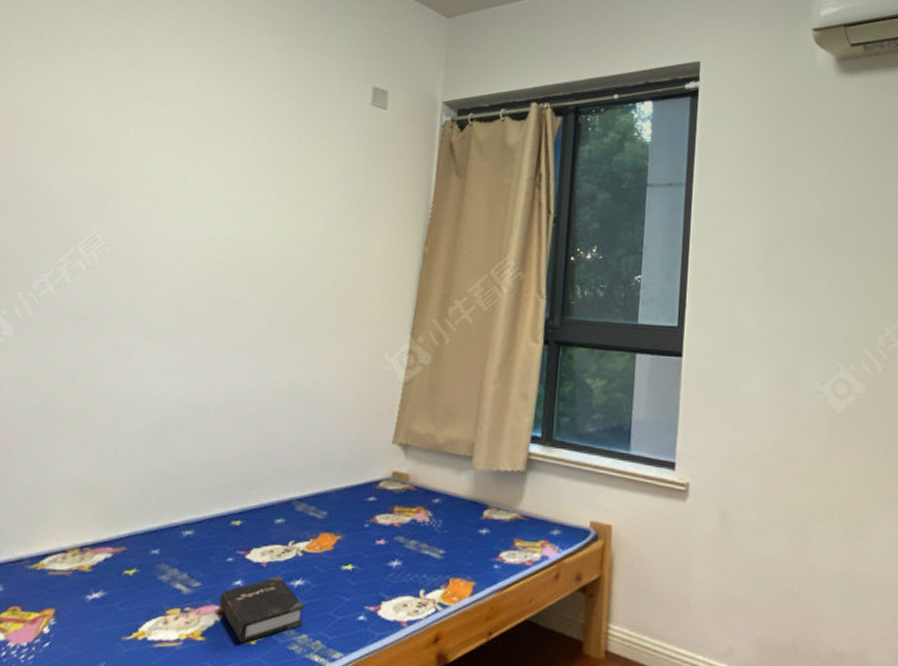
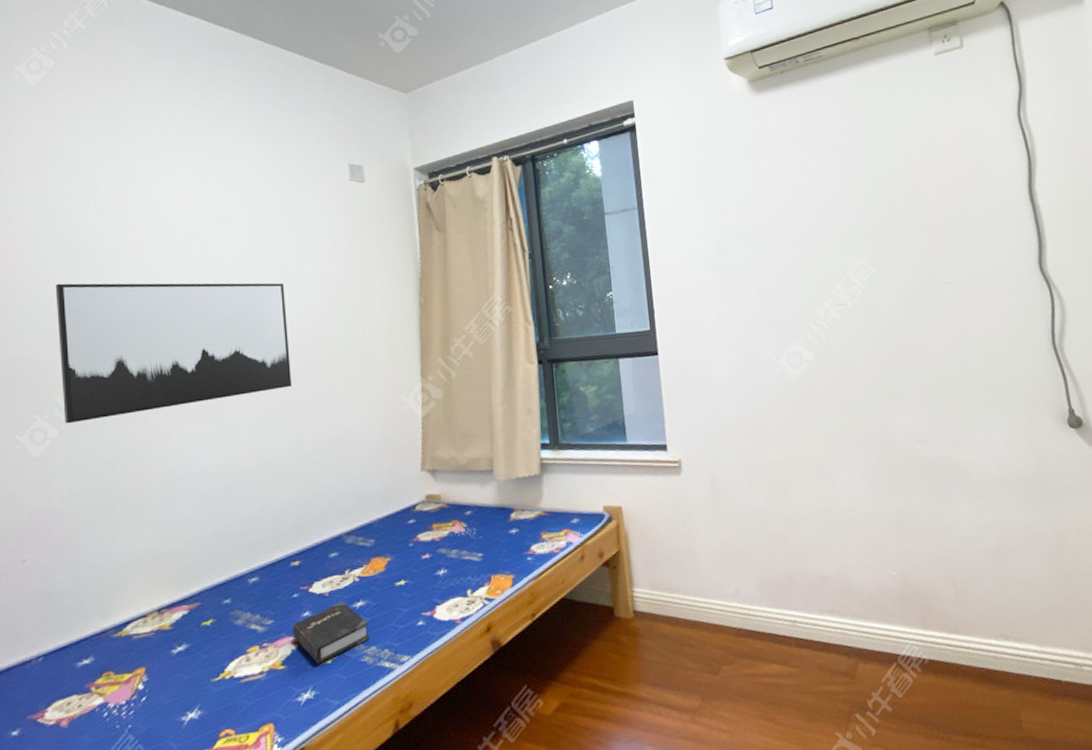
wall art: none [22,169,280,324] -> present [55,283,291,424]

